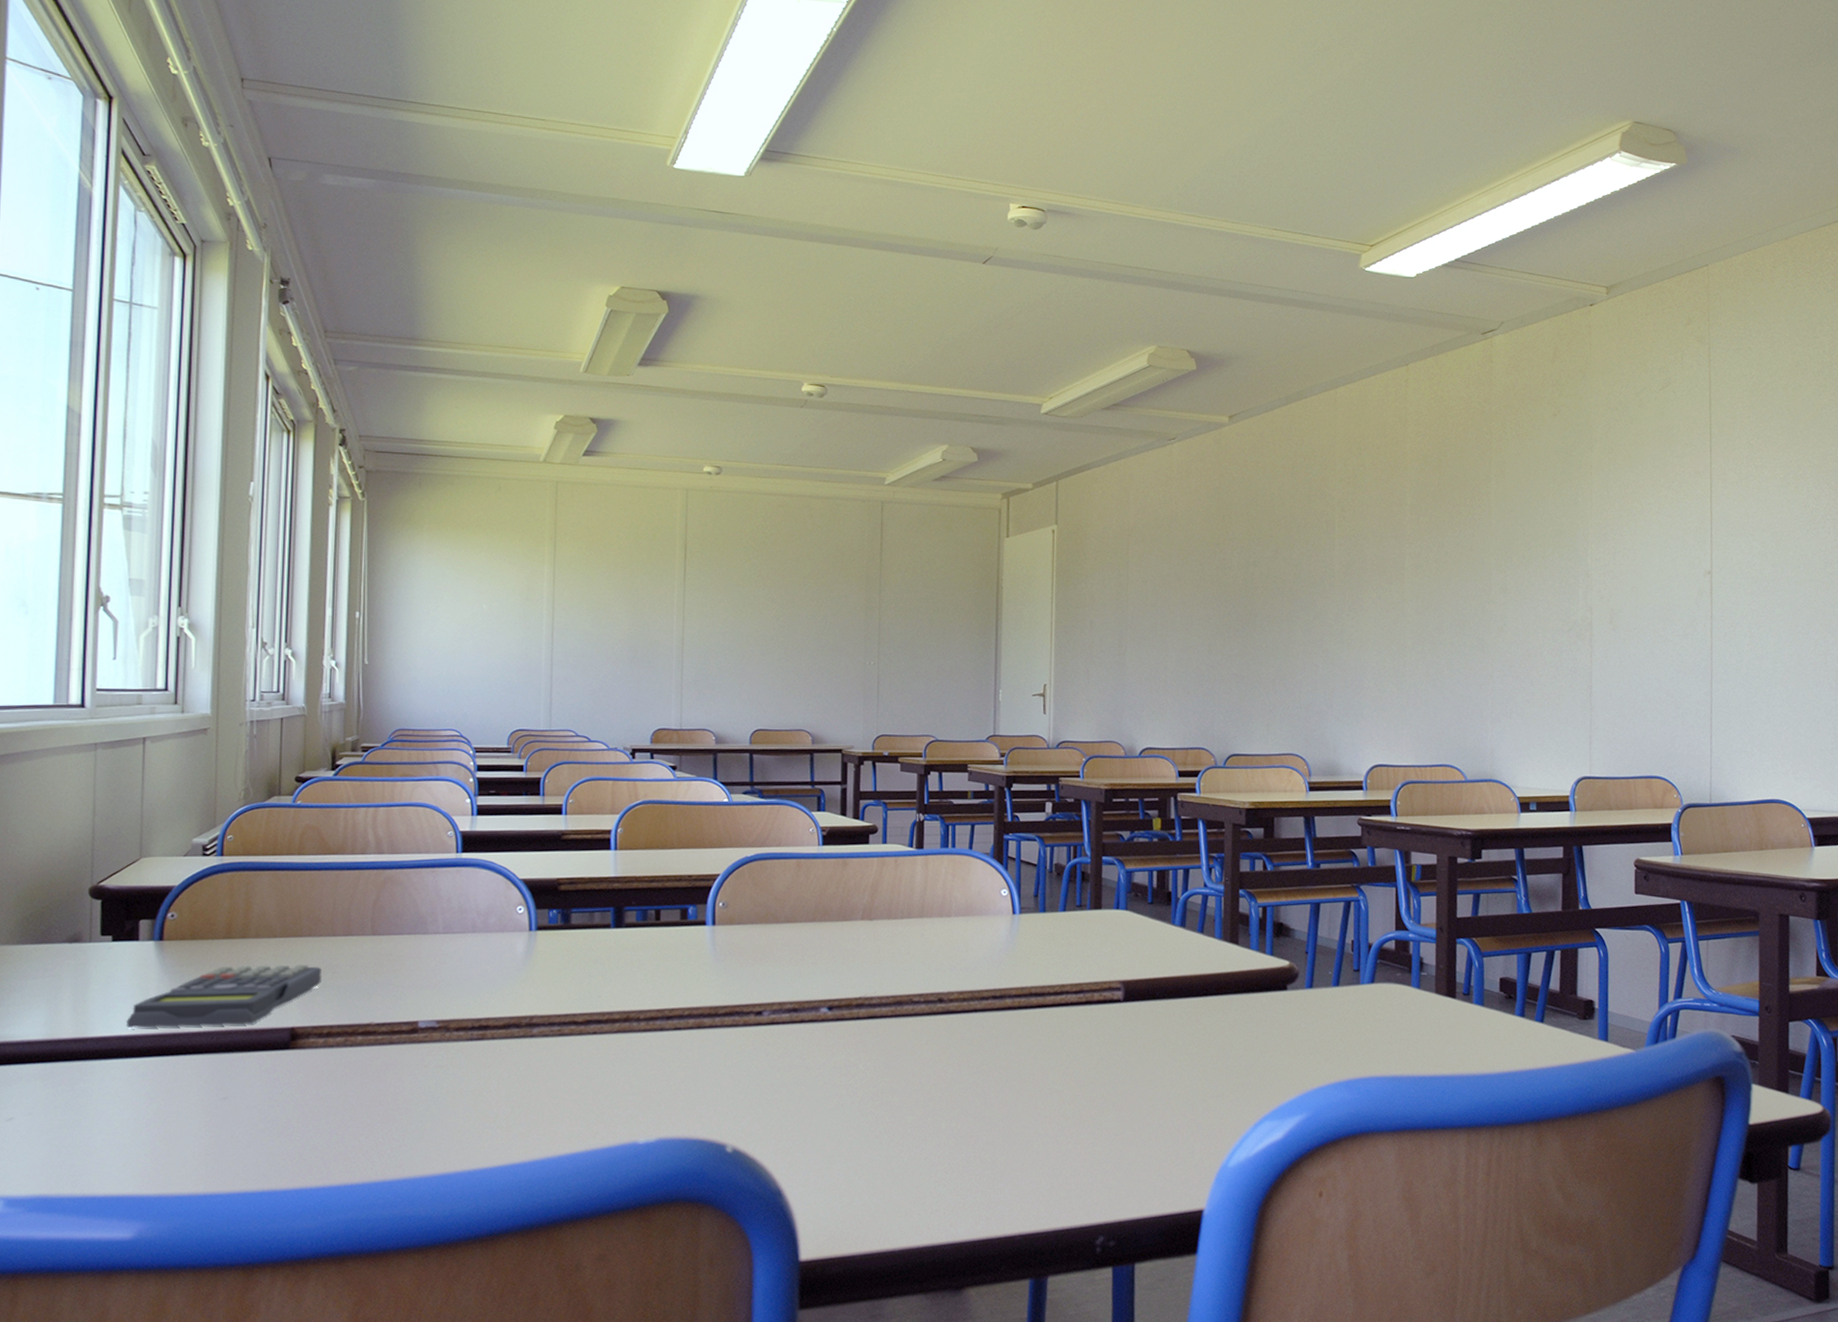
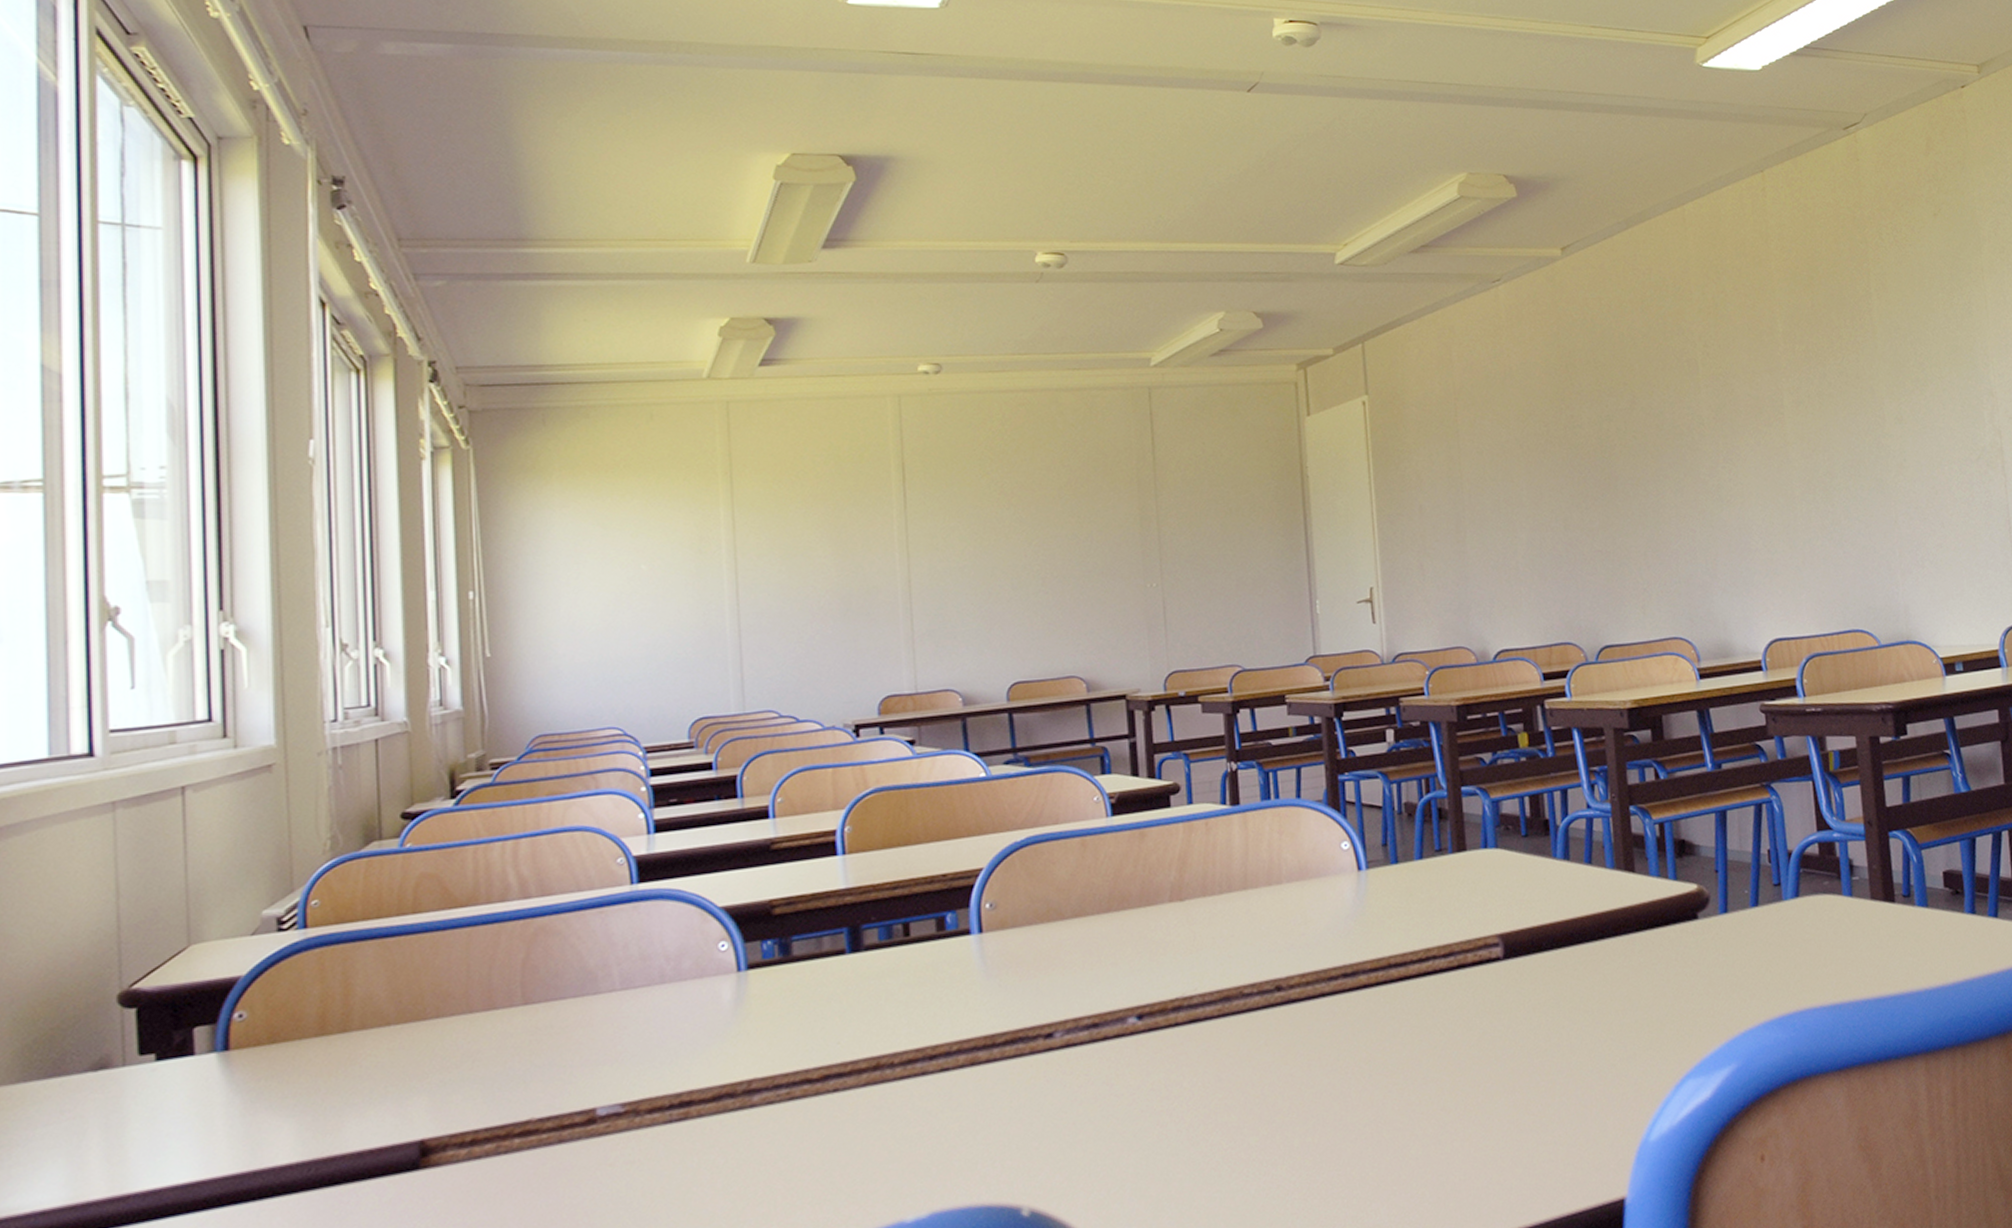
calculator: present [126,964,323,1029] -> none [184,1055,459,1174]

